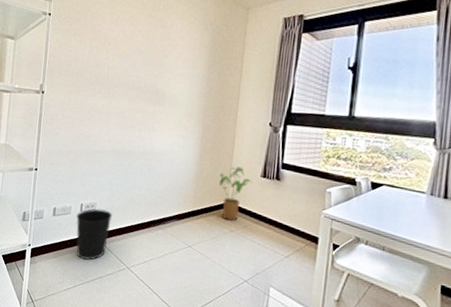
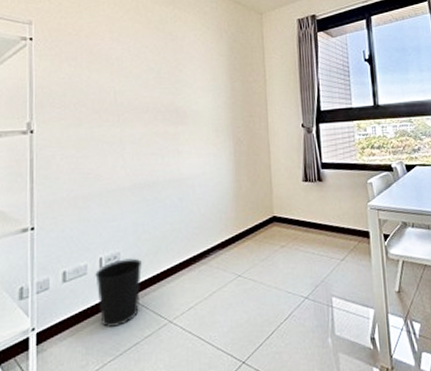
house plant: present [218,166,252,221] -> none [260,175,295,236]

